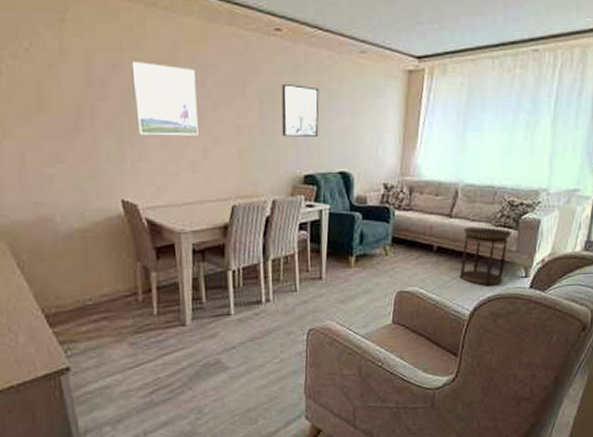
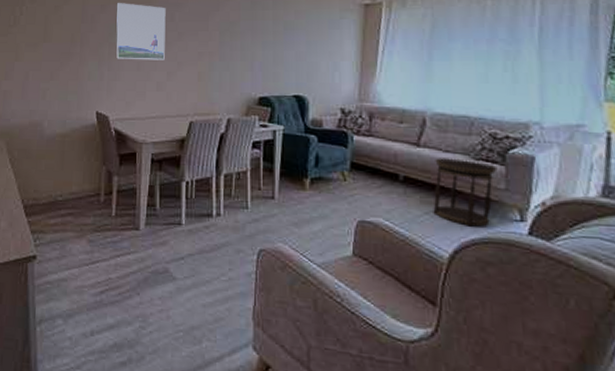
wall art: present [281,83,319,137] -> none [239,17,275,63]

